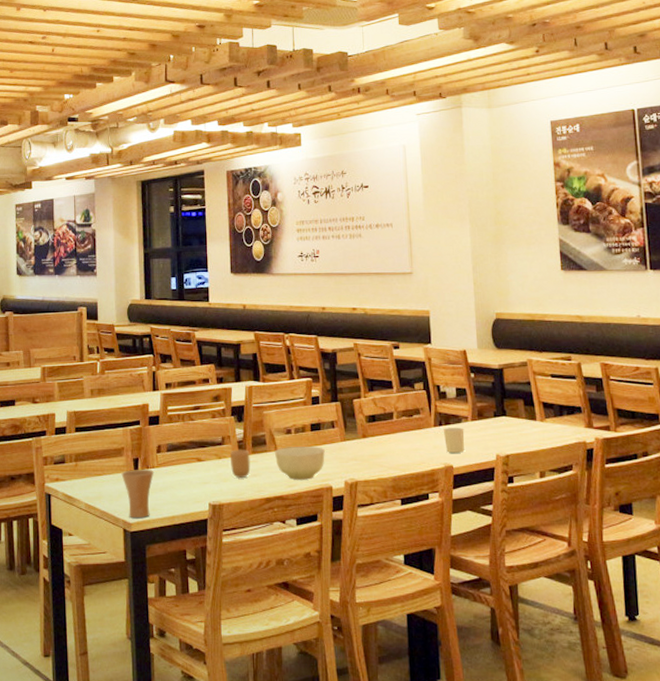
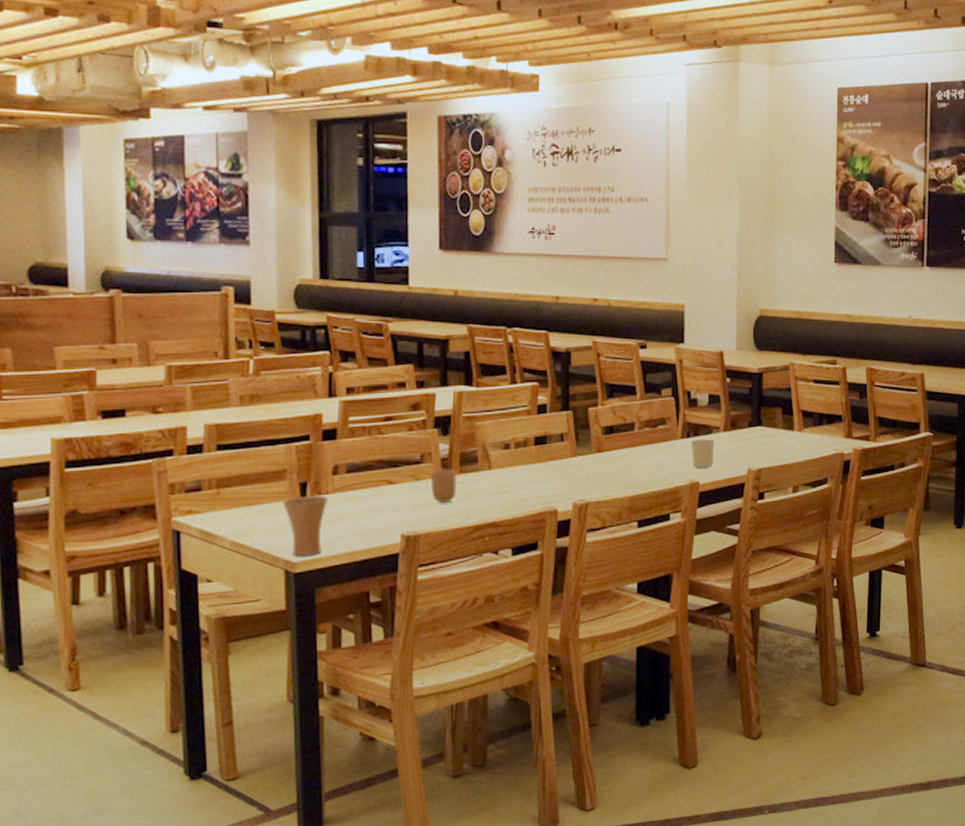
bowl: present [274,446,325,480] -> none [487,462,551,503]

